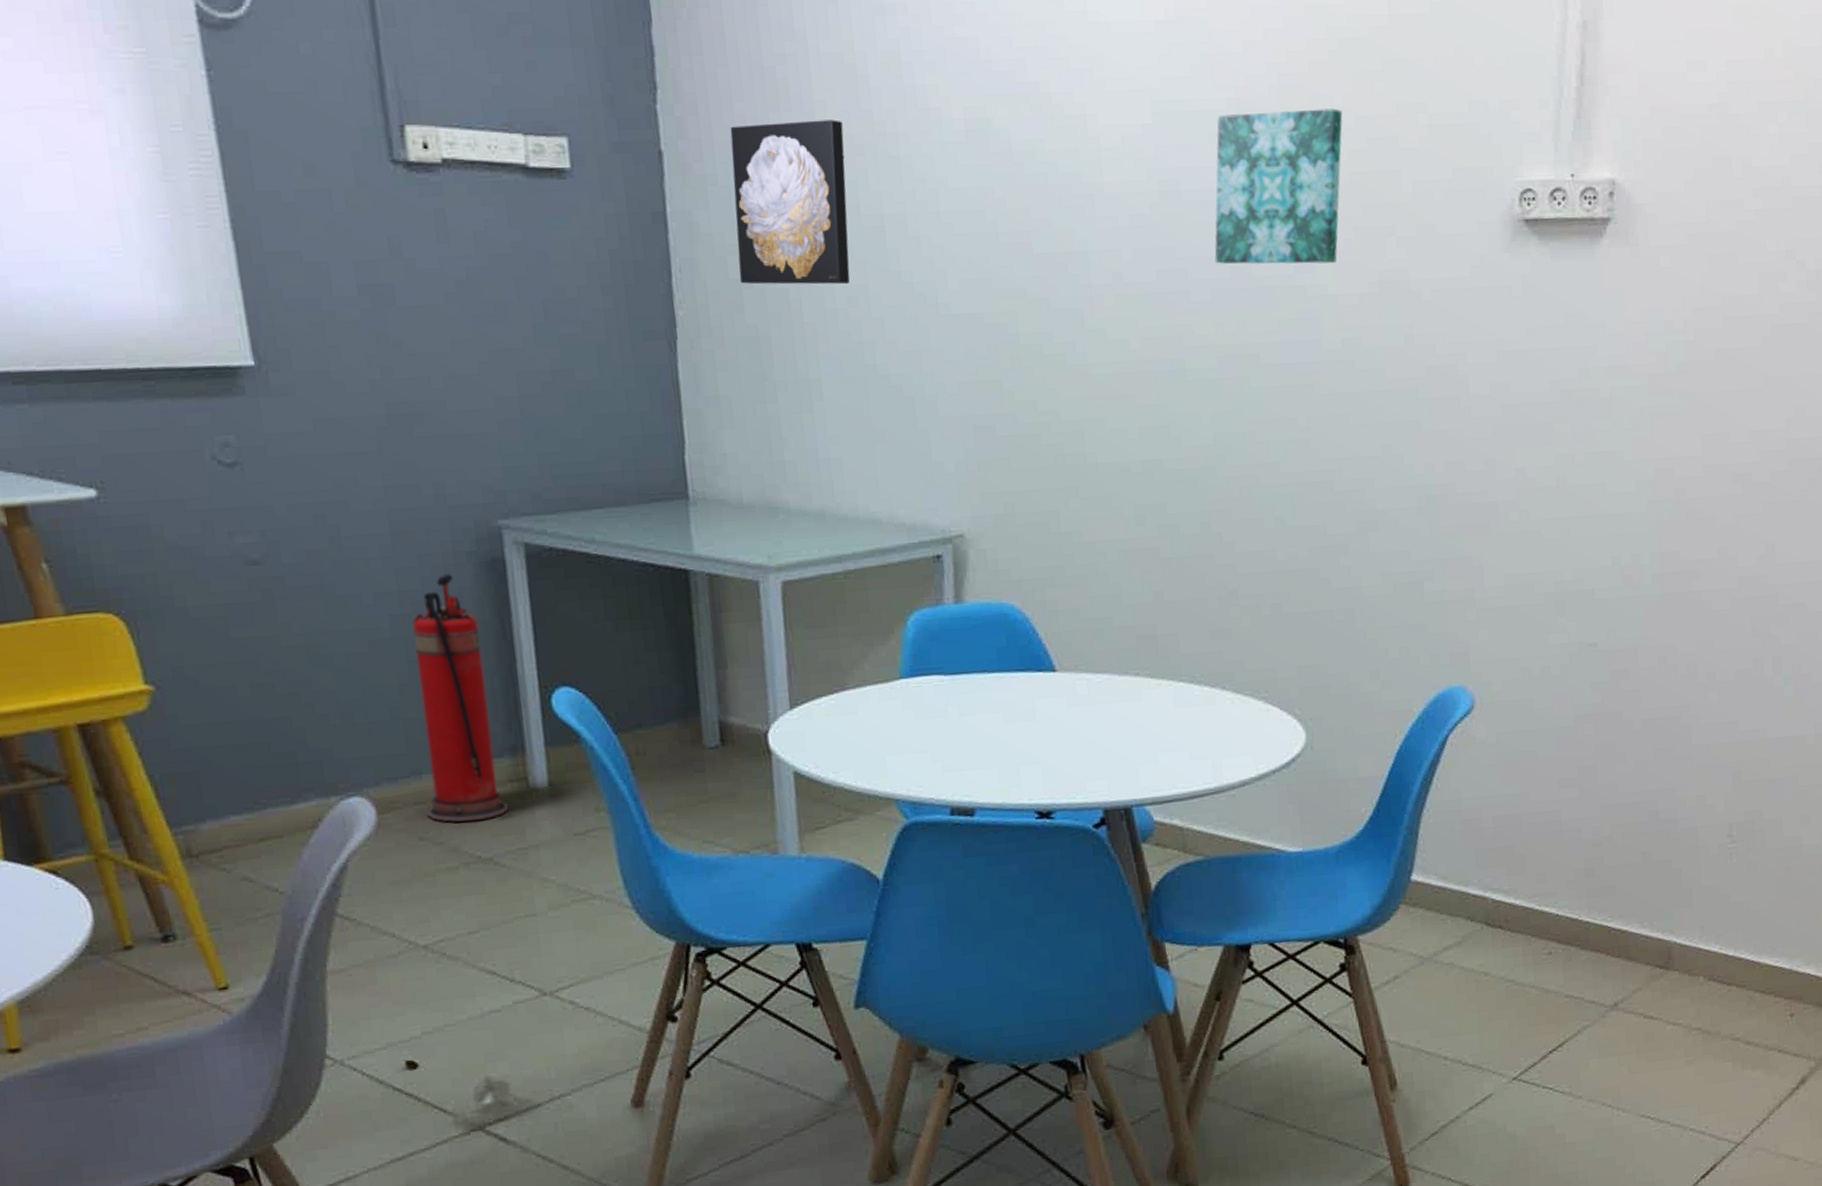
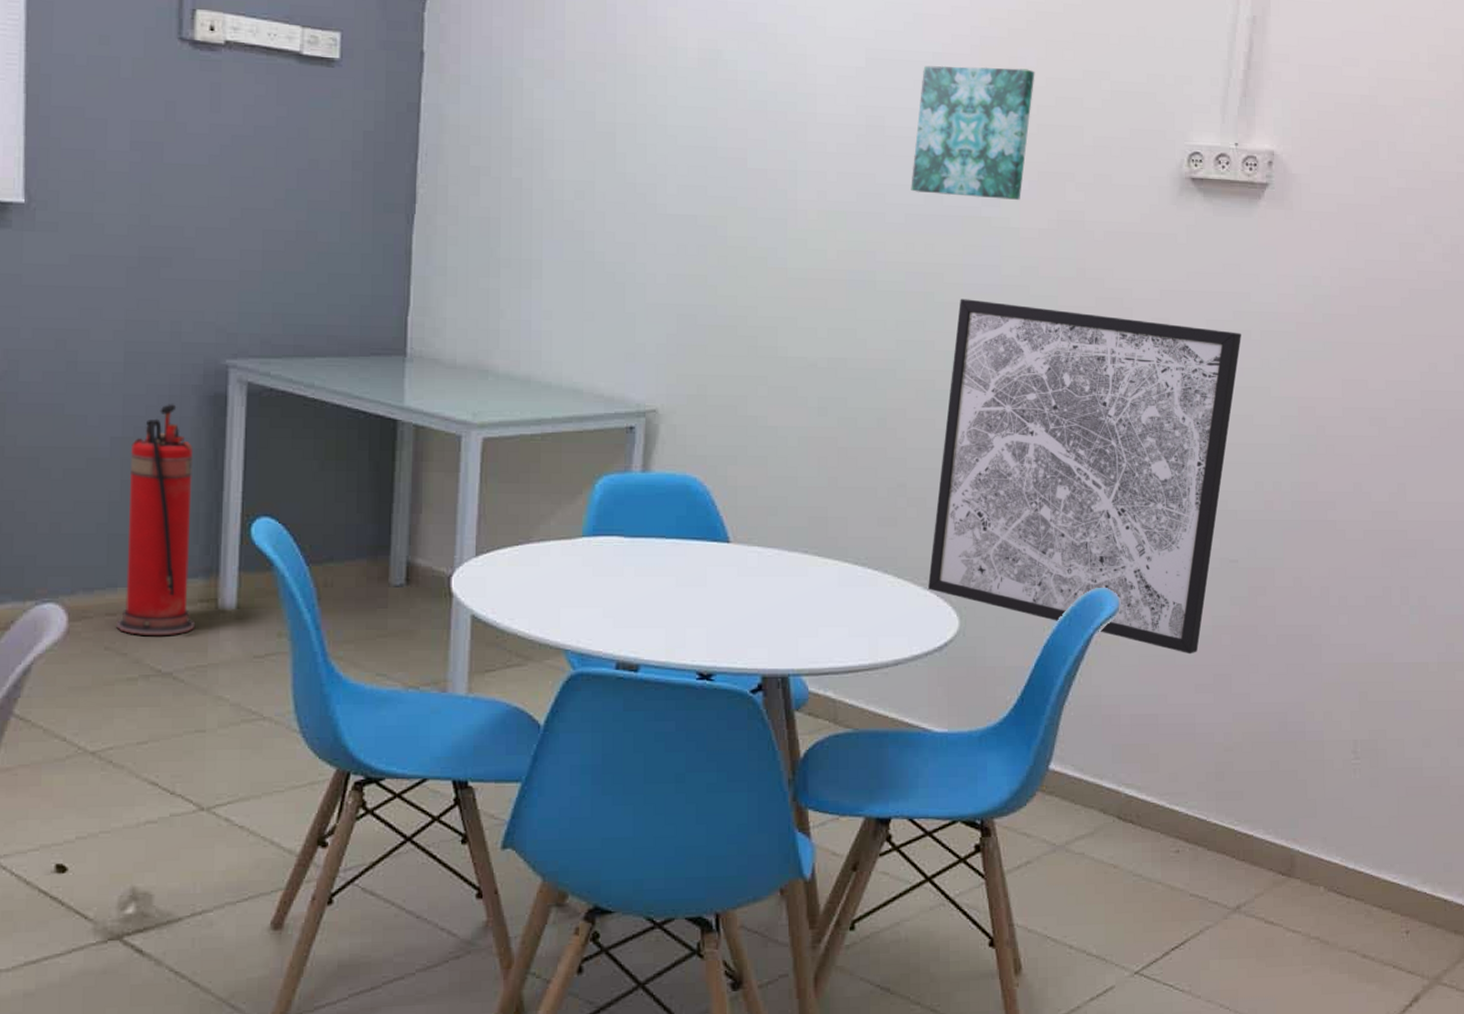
wall art: present [730,119,850,285] -> none [479,36,588,180]
wall art: none [1269,380,1589,749] -> present [928,299,1241,655]

